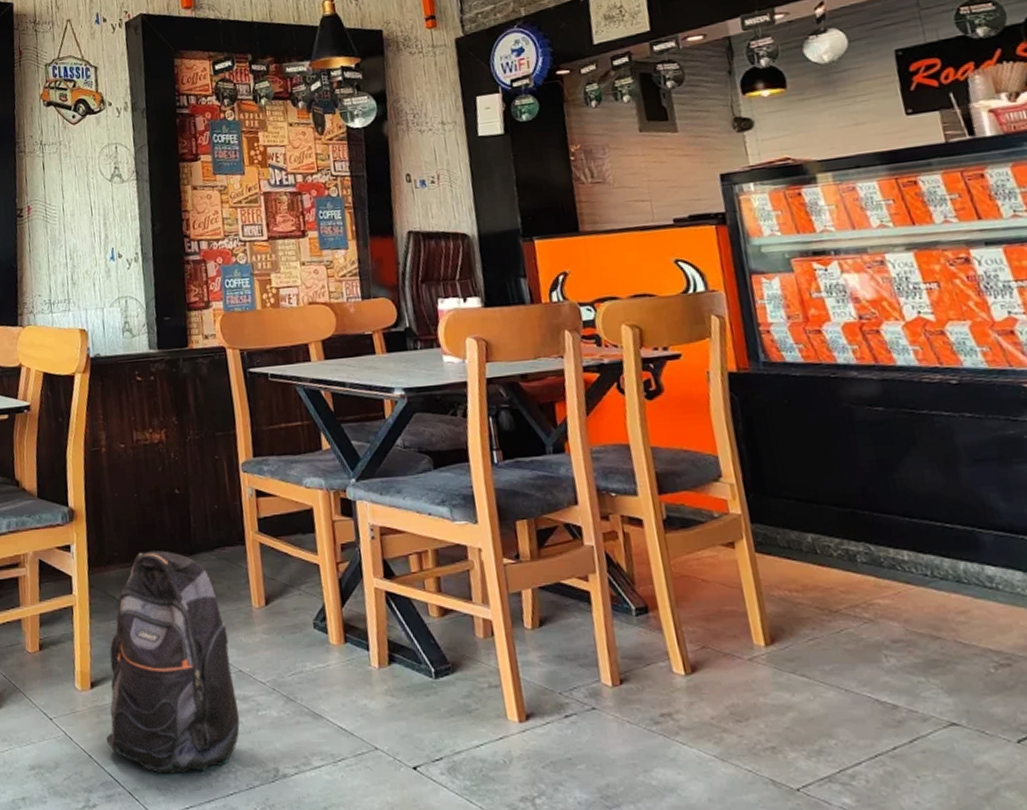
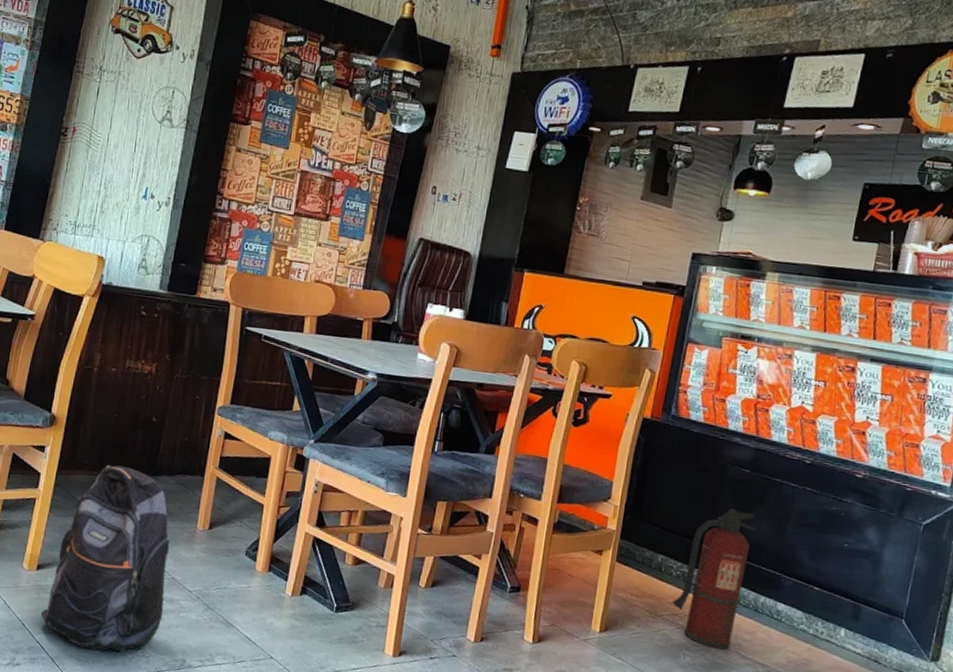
fire extinguisher: none [842,459,943,641] -> present [672,508,756,650]

